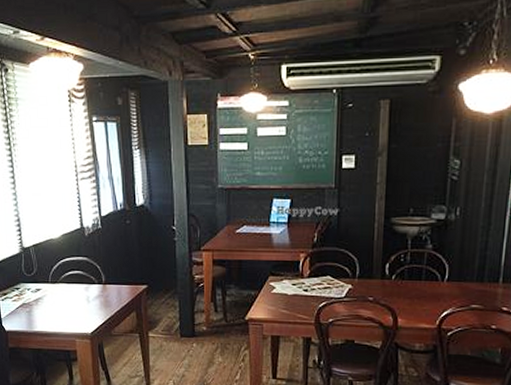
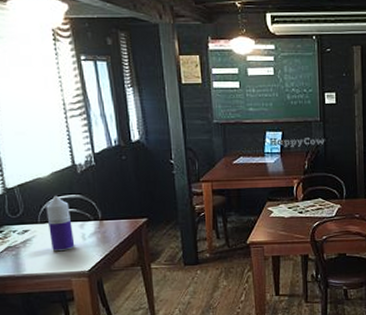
bottle: none [56,257,80,312] -> present [46,195,75,252]

